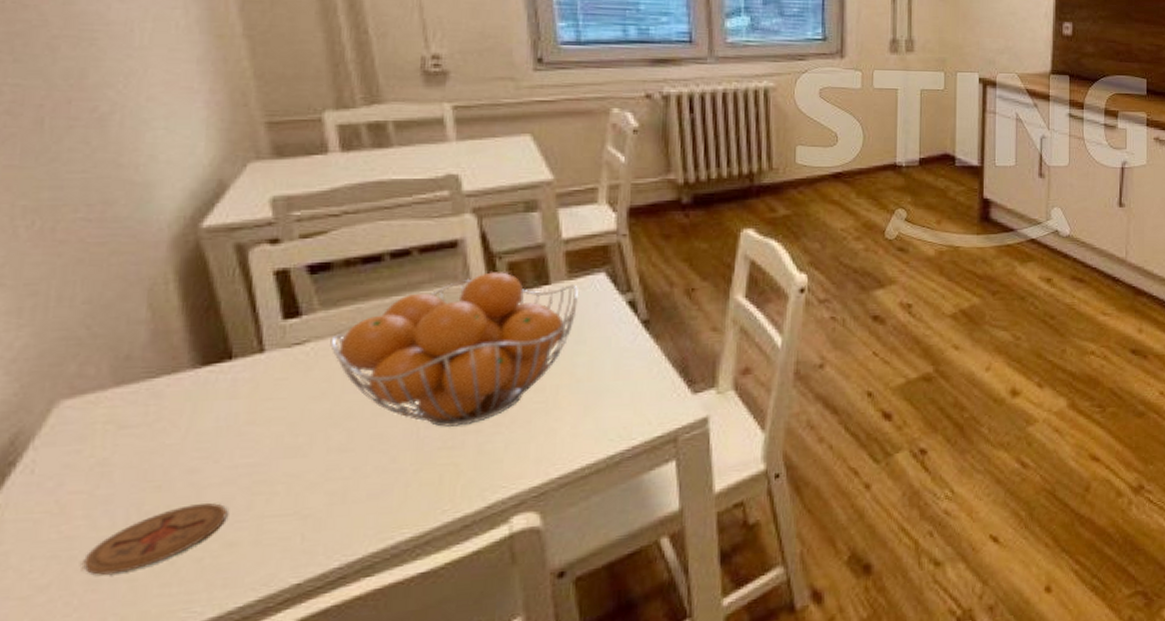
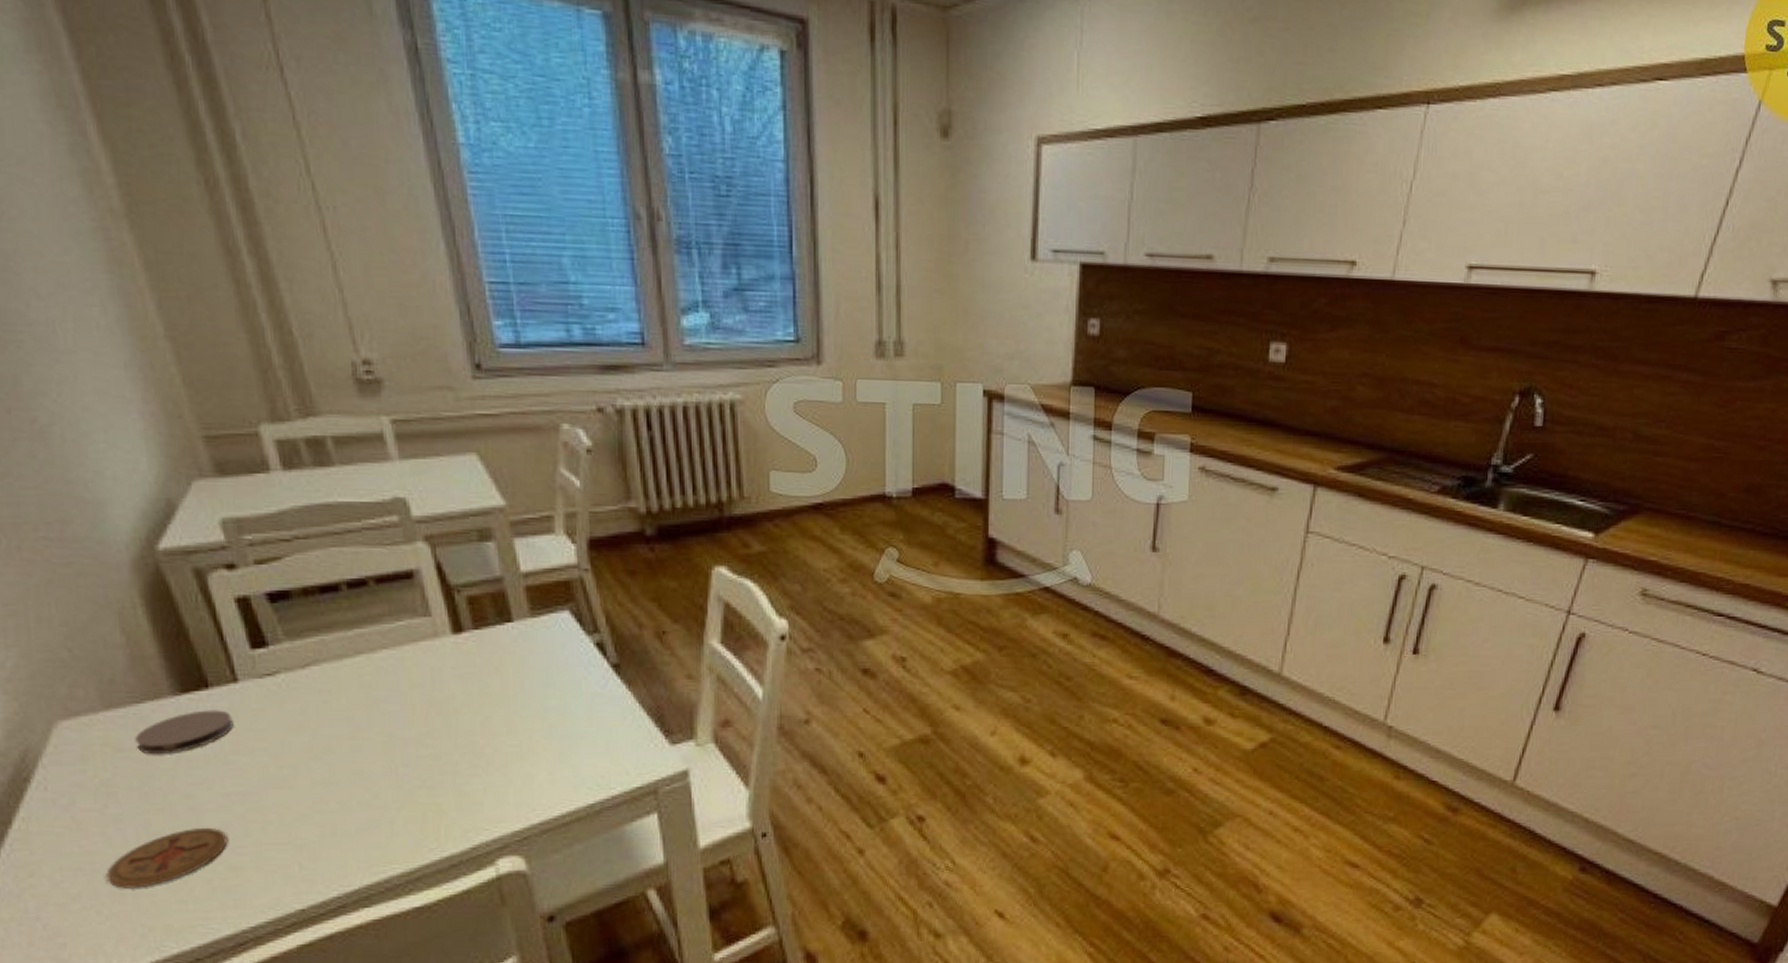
coaster: none [142,381,253,430] -> present [135,710,234,755]
fruit basket: present [330,272,578,428] -> none [299,606,544,767]

